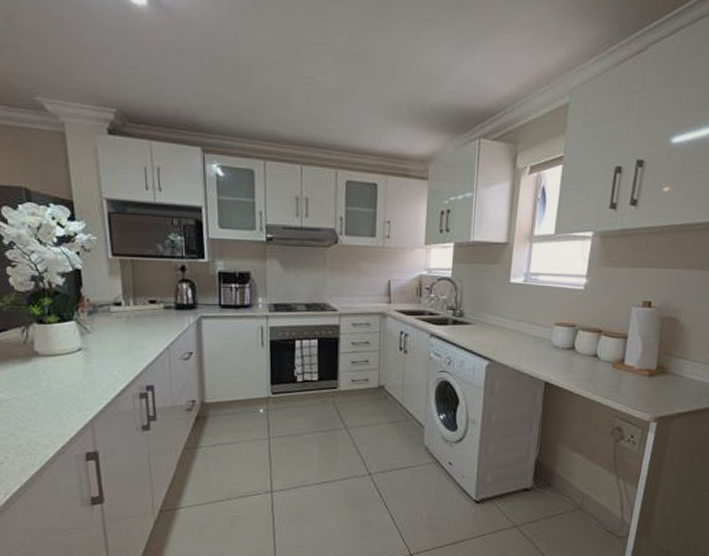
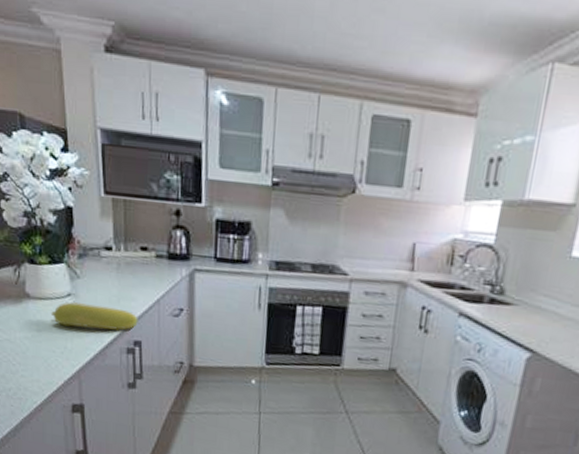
fruit: none [62,356,150,379] -> present [51,302,138,331]

